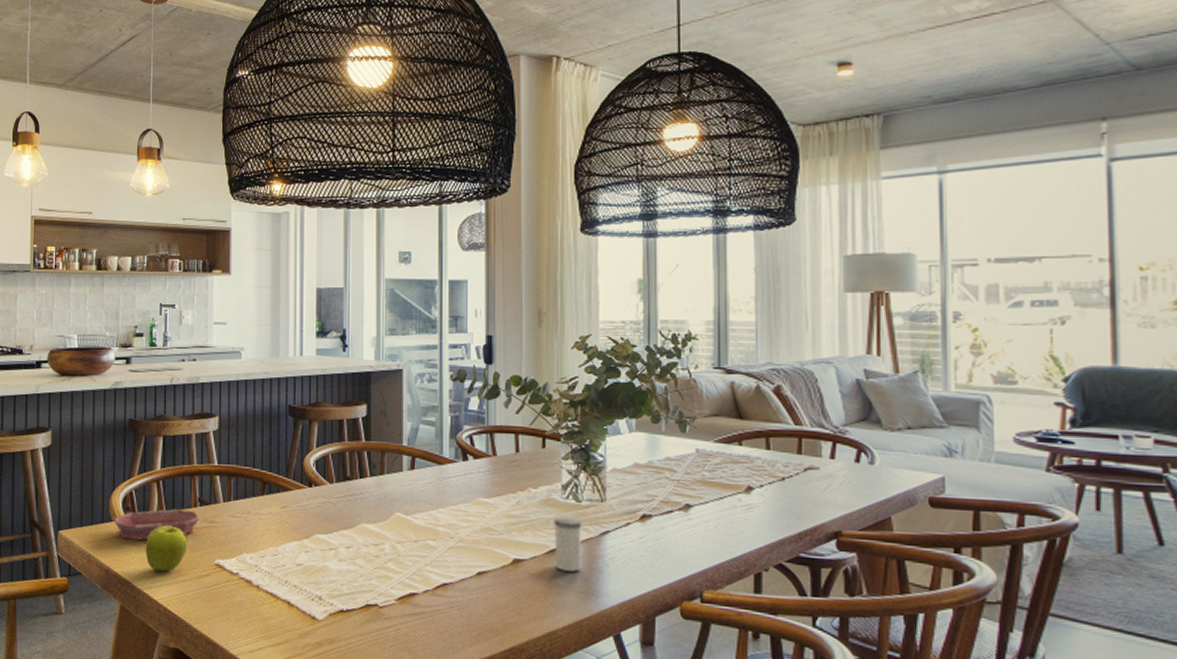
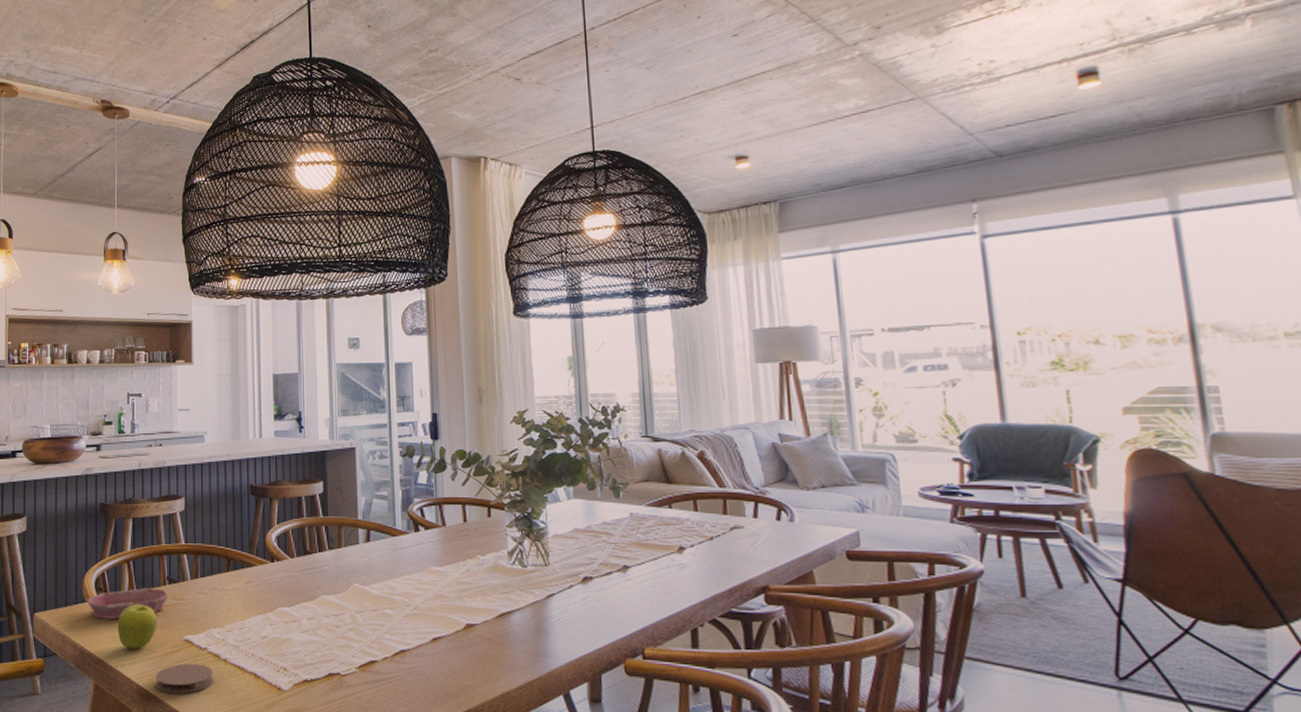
coaster: none [184,588,245,619] -> present [156,663,214,694]
salt shaker: present [553,517,582,572] -> none [501,582,530,634]

